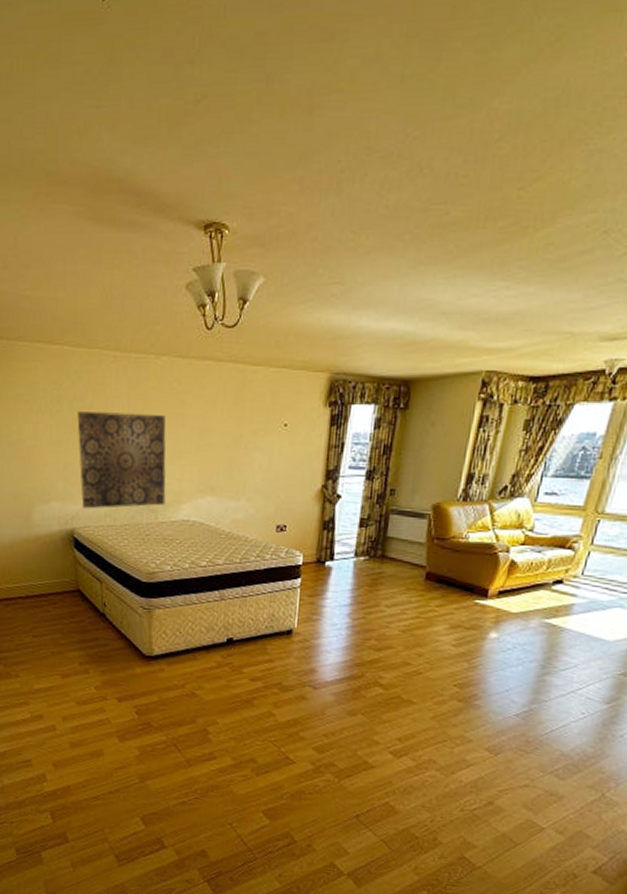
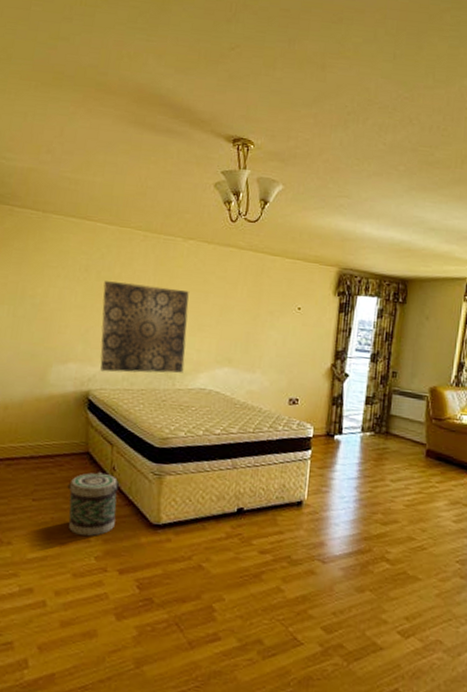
basket: none [63,608,112,669] -> present [67,472,120,537]

